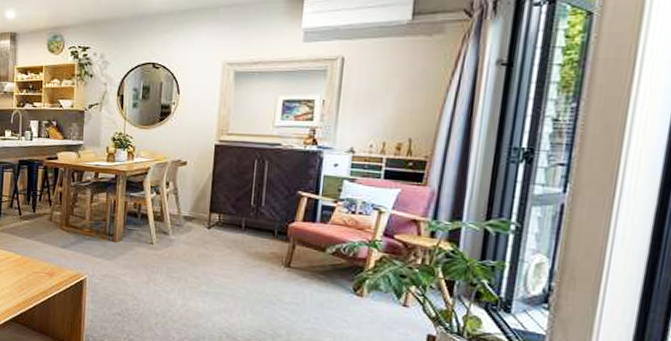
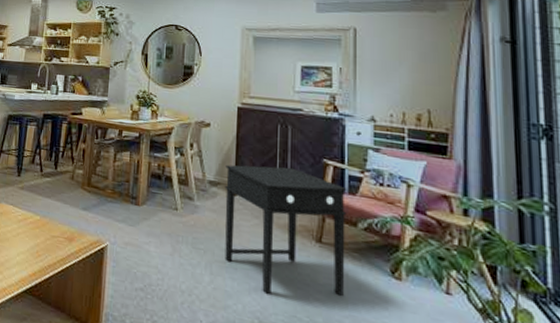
side table: none [197,200,319,314] -> present [224,164,347,296]

